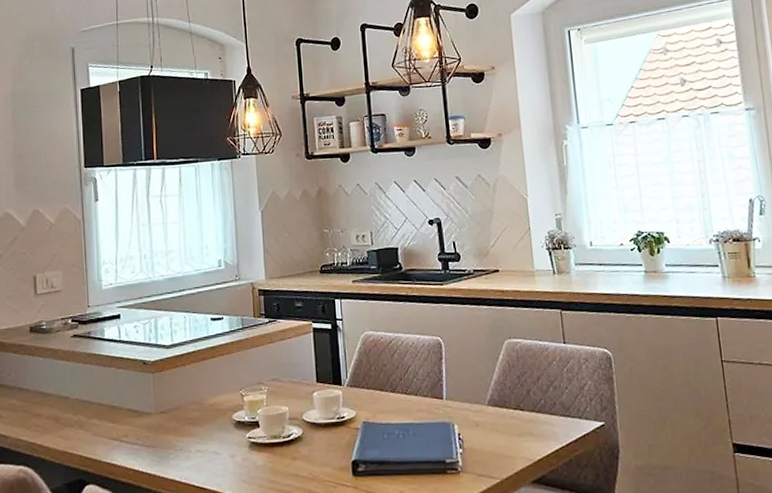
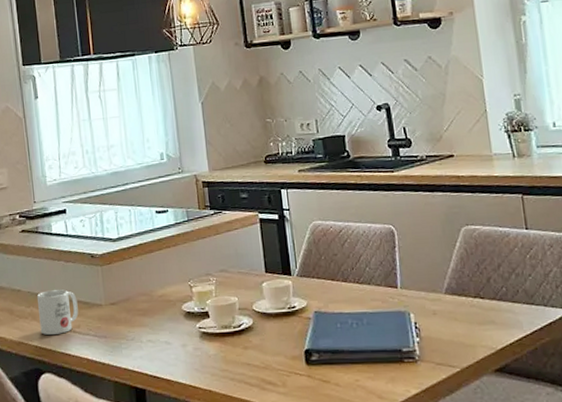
mug: none [86,397,127,444] -> present [37,289,79,335]

